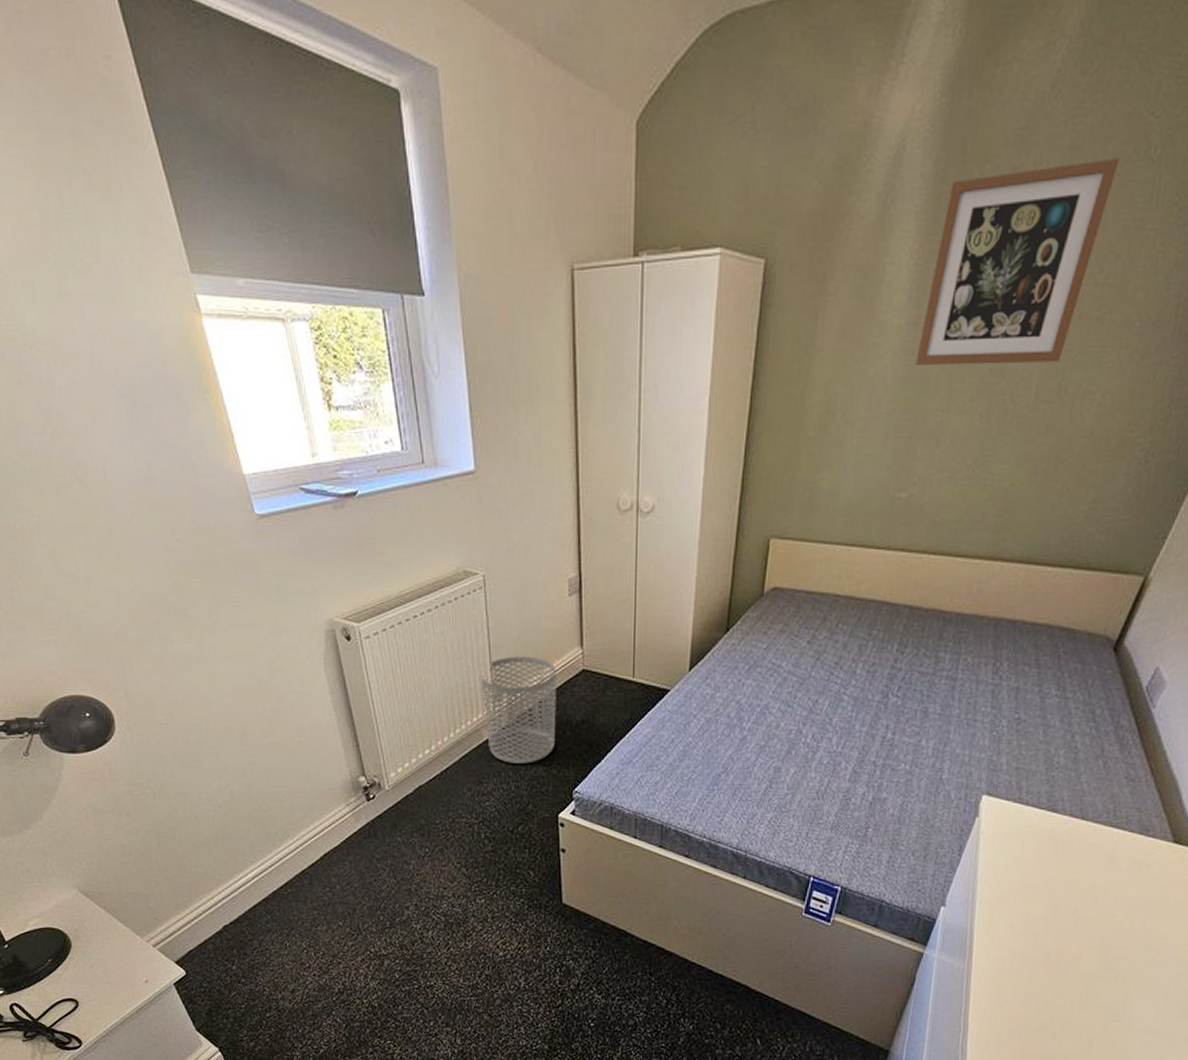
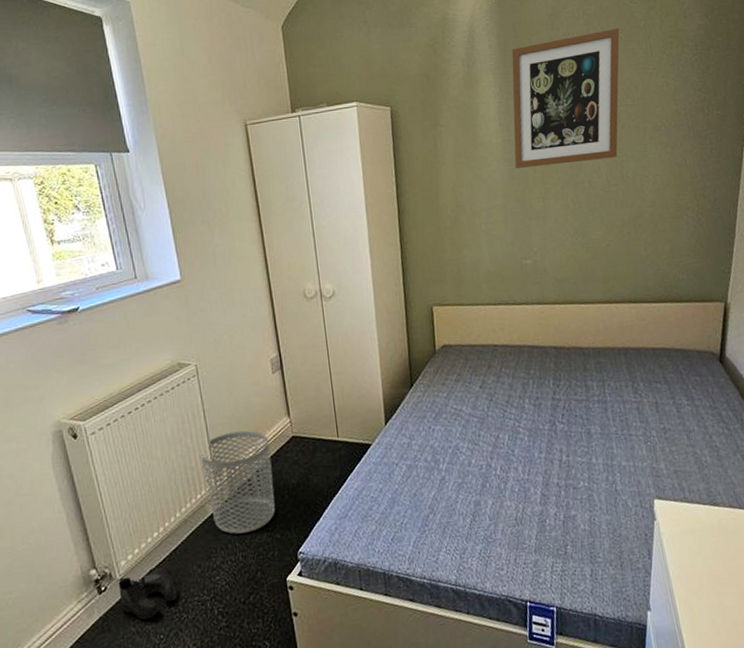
boots: none [386,783,446,833] -> present [118,564,178,620]

